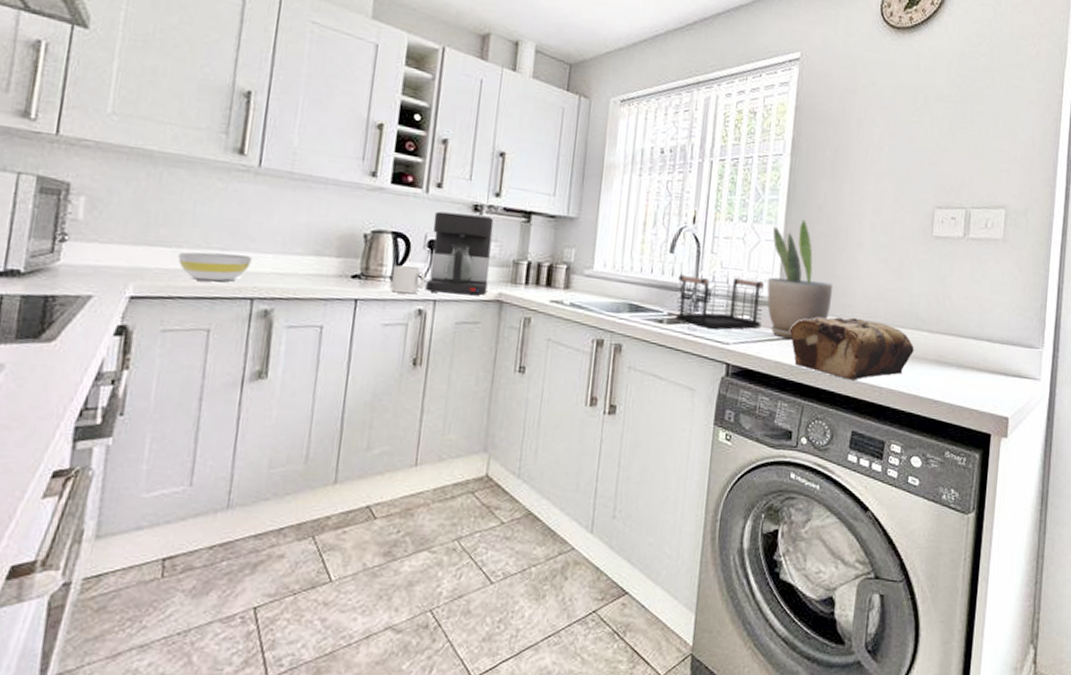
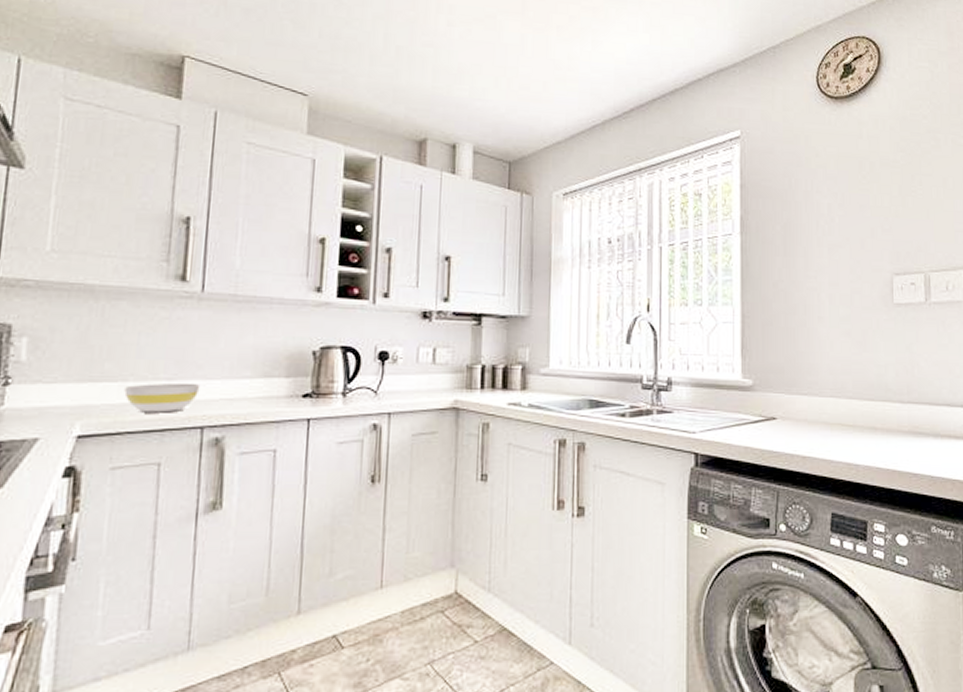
mug: present [391,265,426,294] -> none [343,379,379,409]
coffee maker: present [425,211,494,295] -> none [378,321,444,405]
dish rack: present [676,274,764,330] -> none [638,363,727,418]
potted plant: present [767,219,833,339] -> none [728,298,797,422]
bread loaf: present [789,317,914,380] -> none [756,394,887,460]

